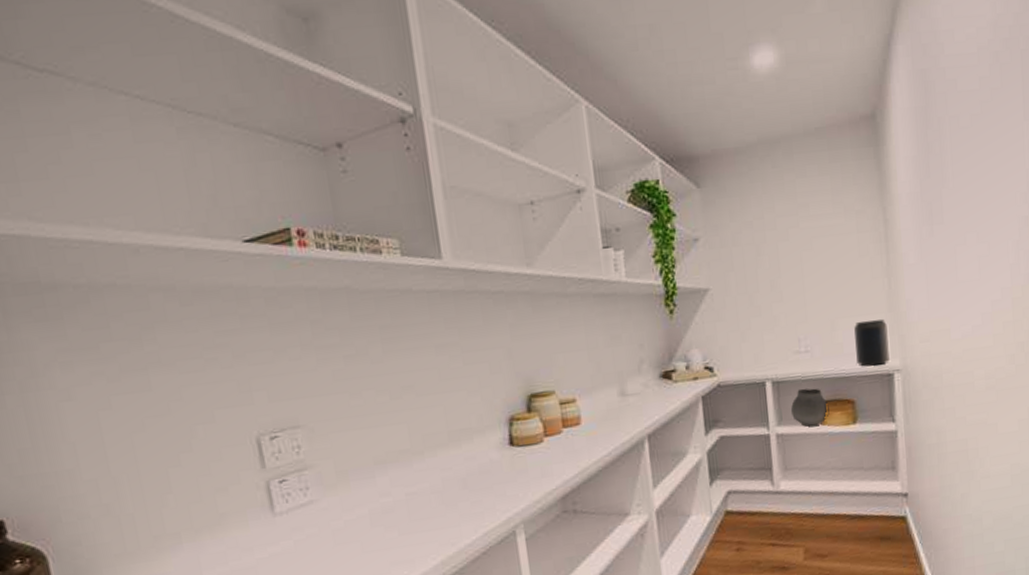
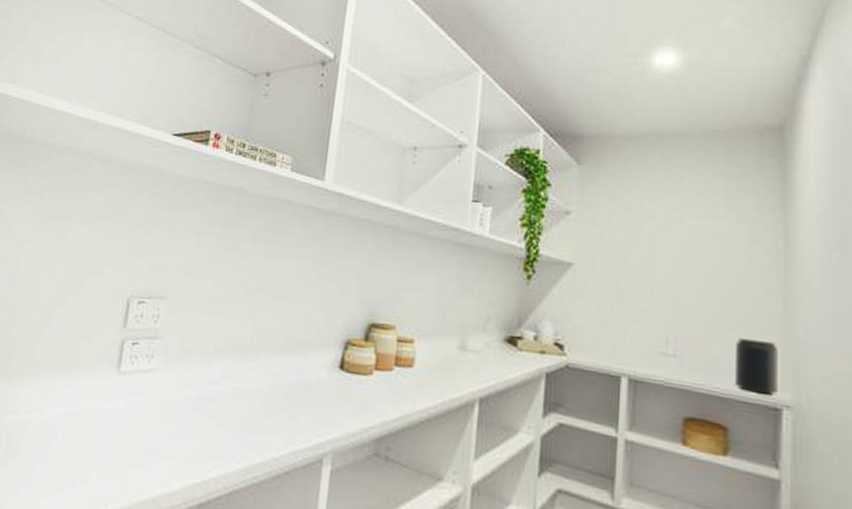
ceramic pot: present [791,388,829,427] -> none [647,396,694,444]

